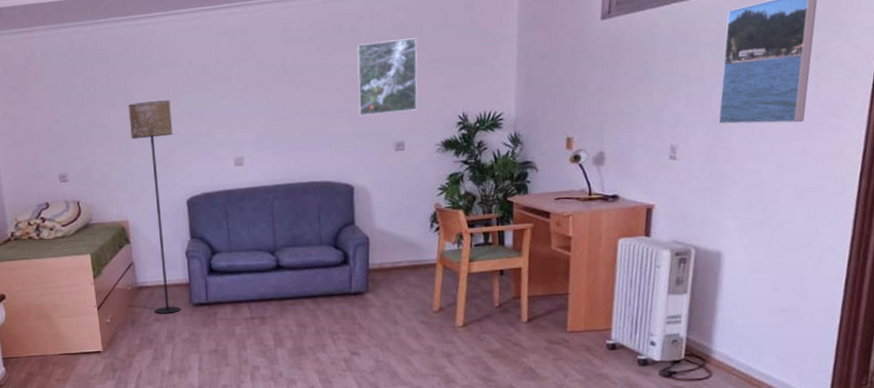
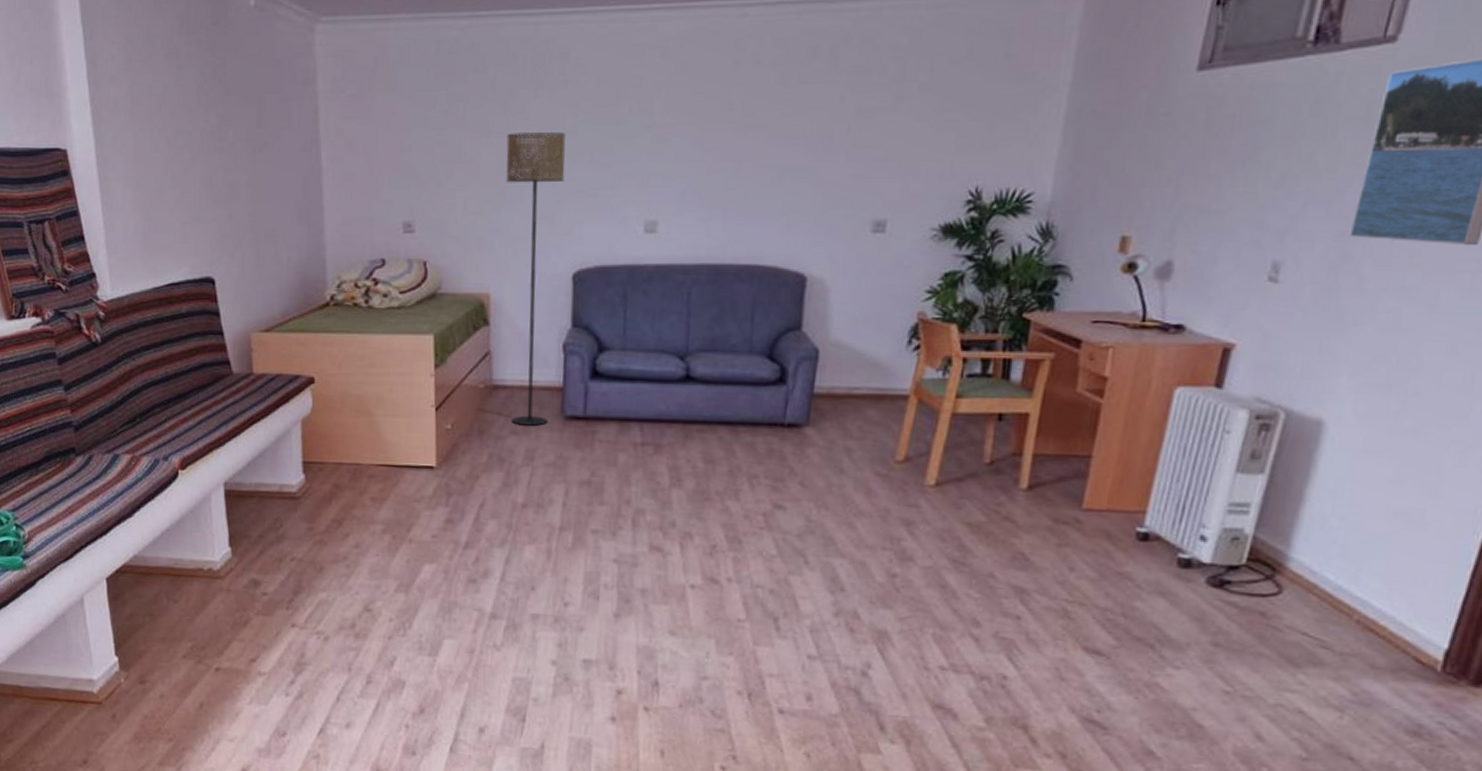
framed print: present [356,38,418,117] -> none [827,74,924,180]

